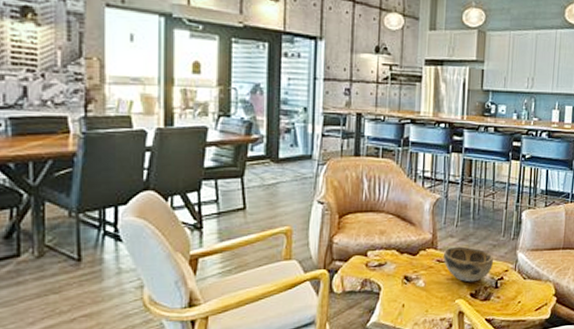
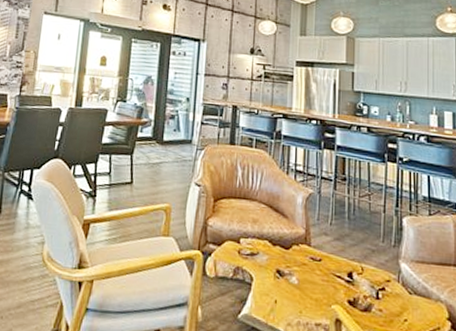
decorative bowl: present [443,246,493,282] -> none [317,246,372,288]

